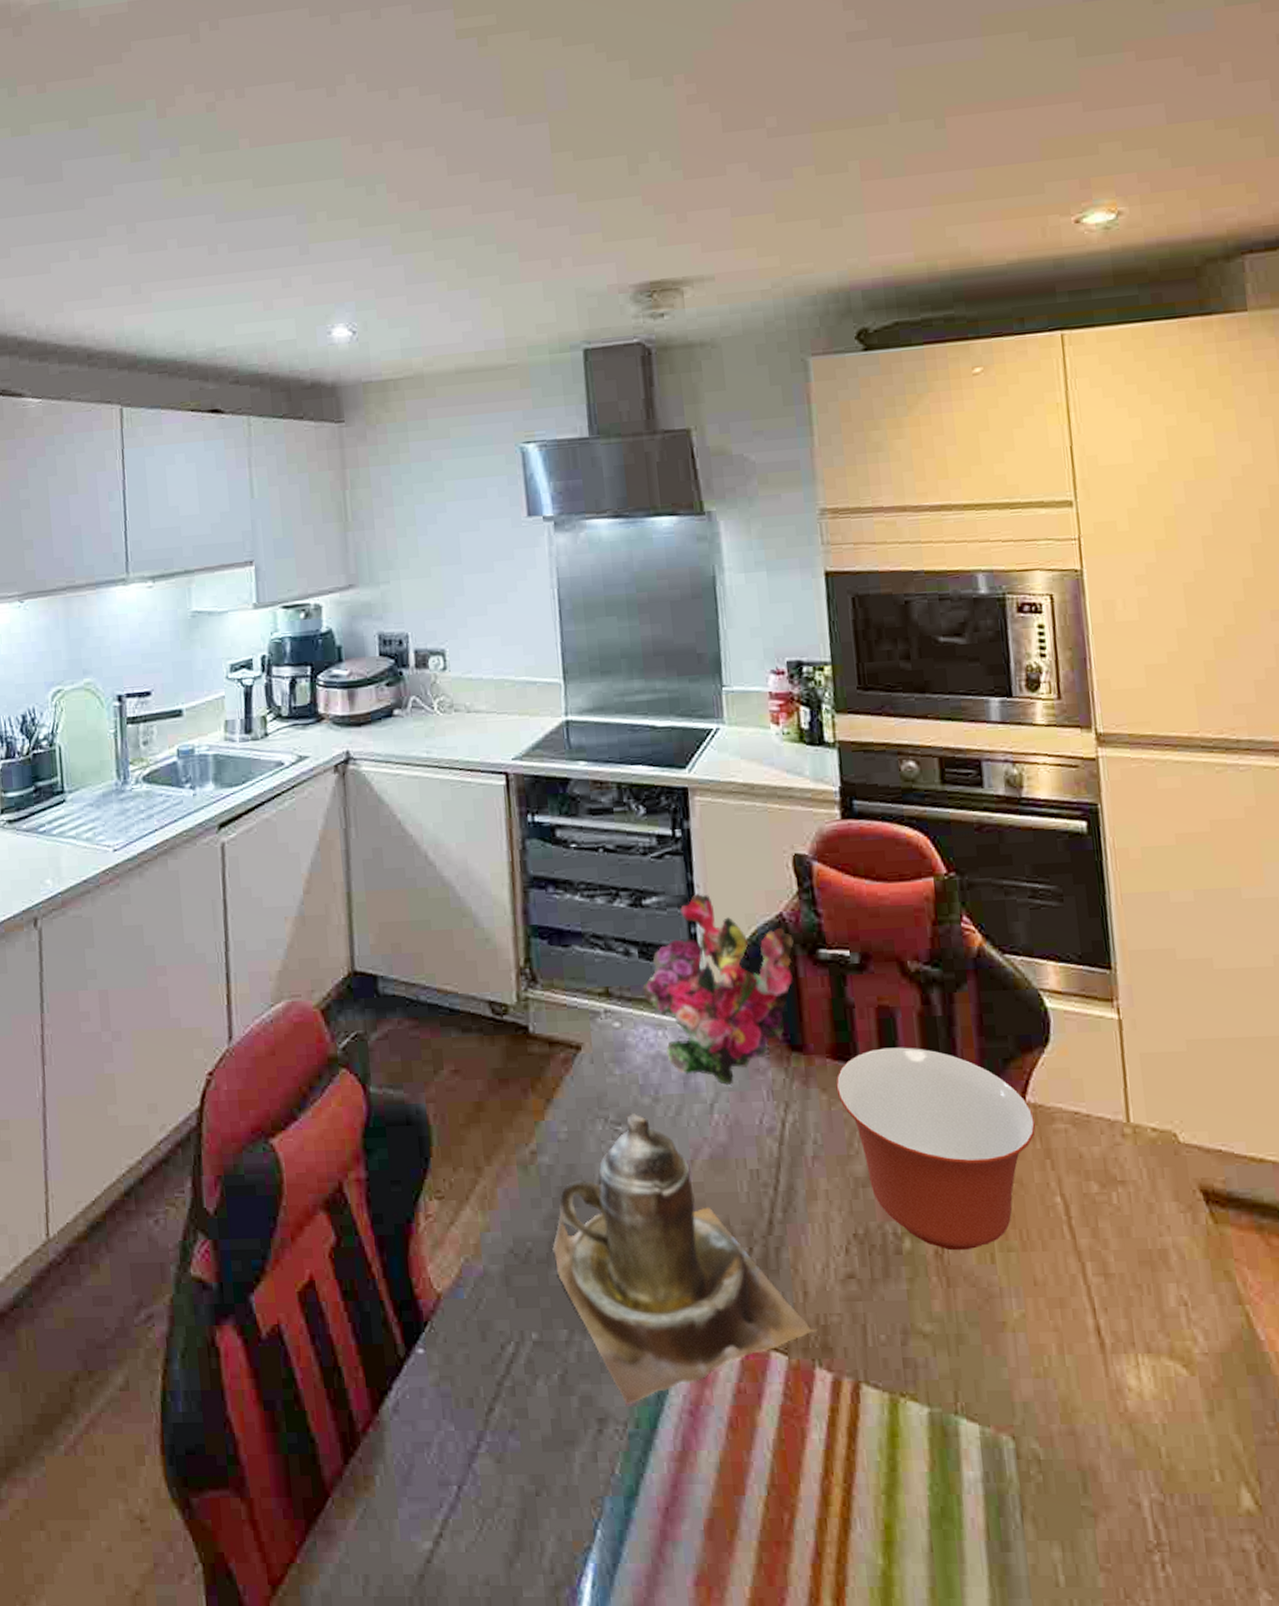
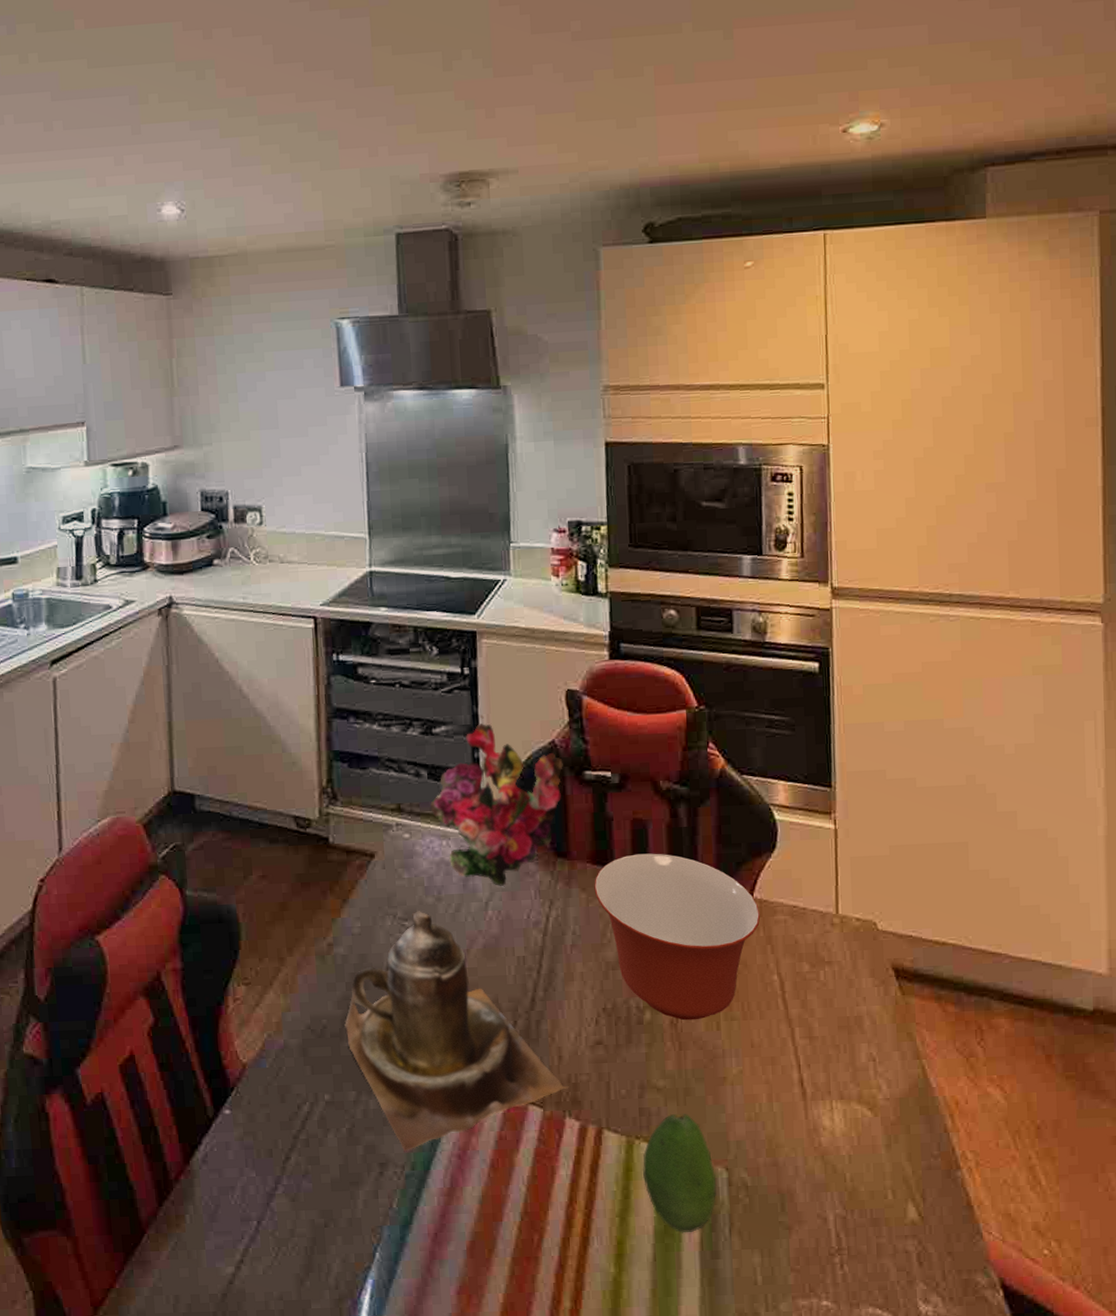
fruit: none [911,1365,1003,1518] -> present [643,1113,717,1234]

